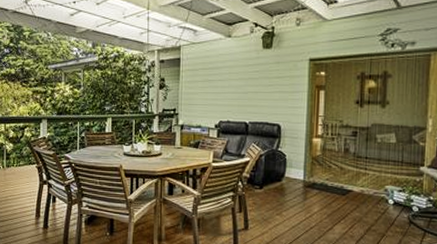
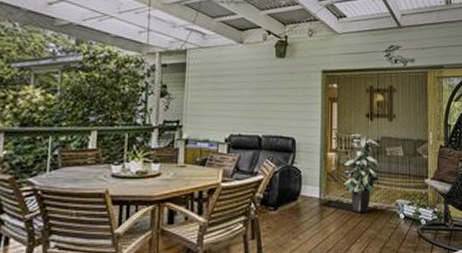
indoor plant: none [327,120,371,196] -> present [341,133,382,212]

